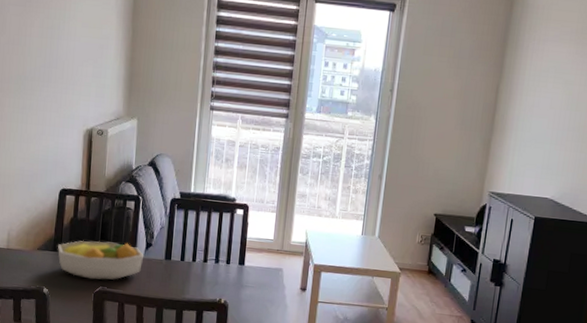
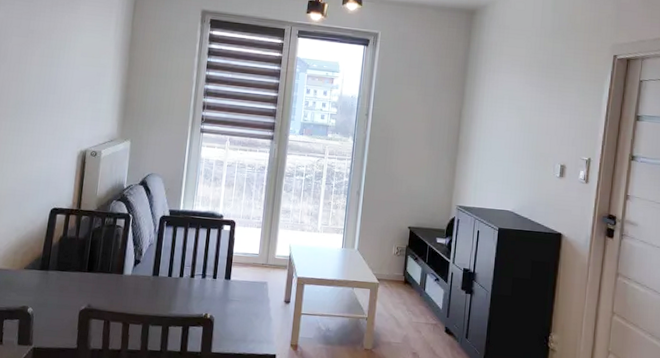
fruit bowl: present [58,241,144,280] -> none [45,259,132,298]

